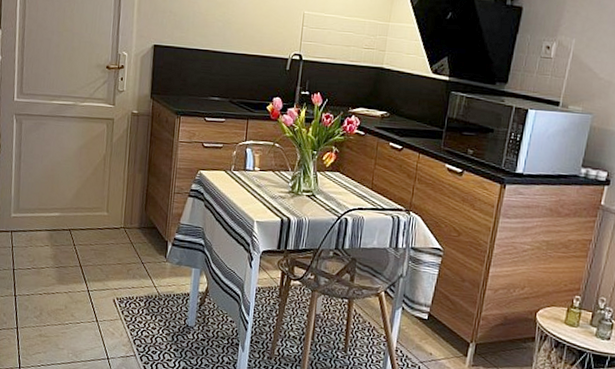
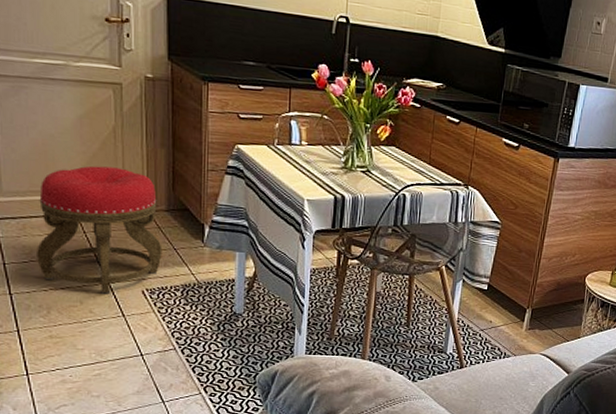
stool: none [37,188,133,301] -> present [37,165,162,294]

